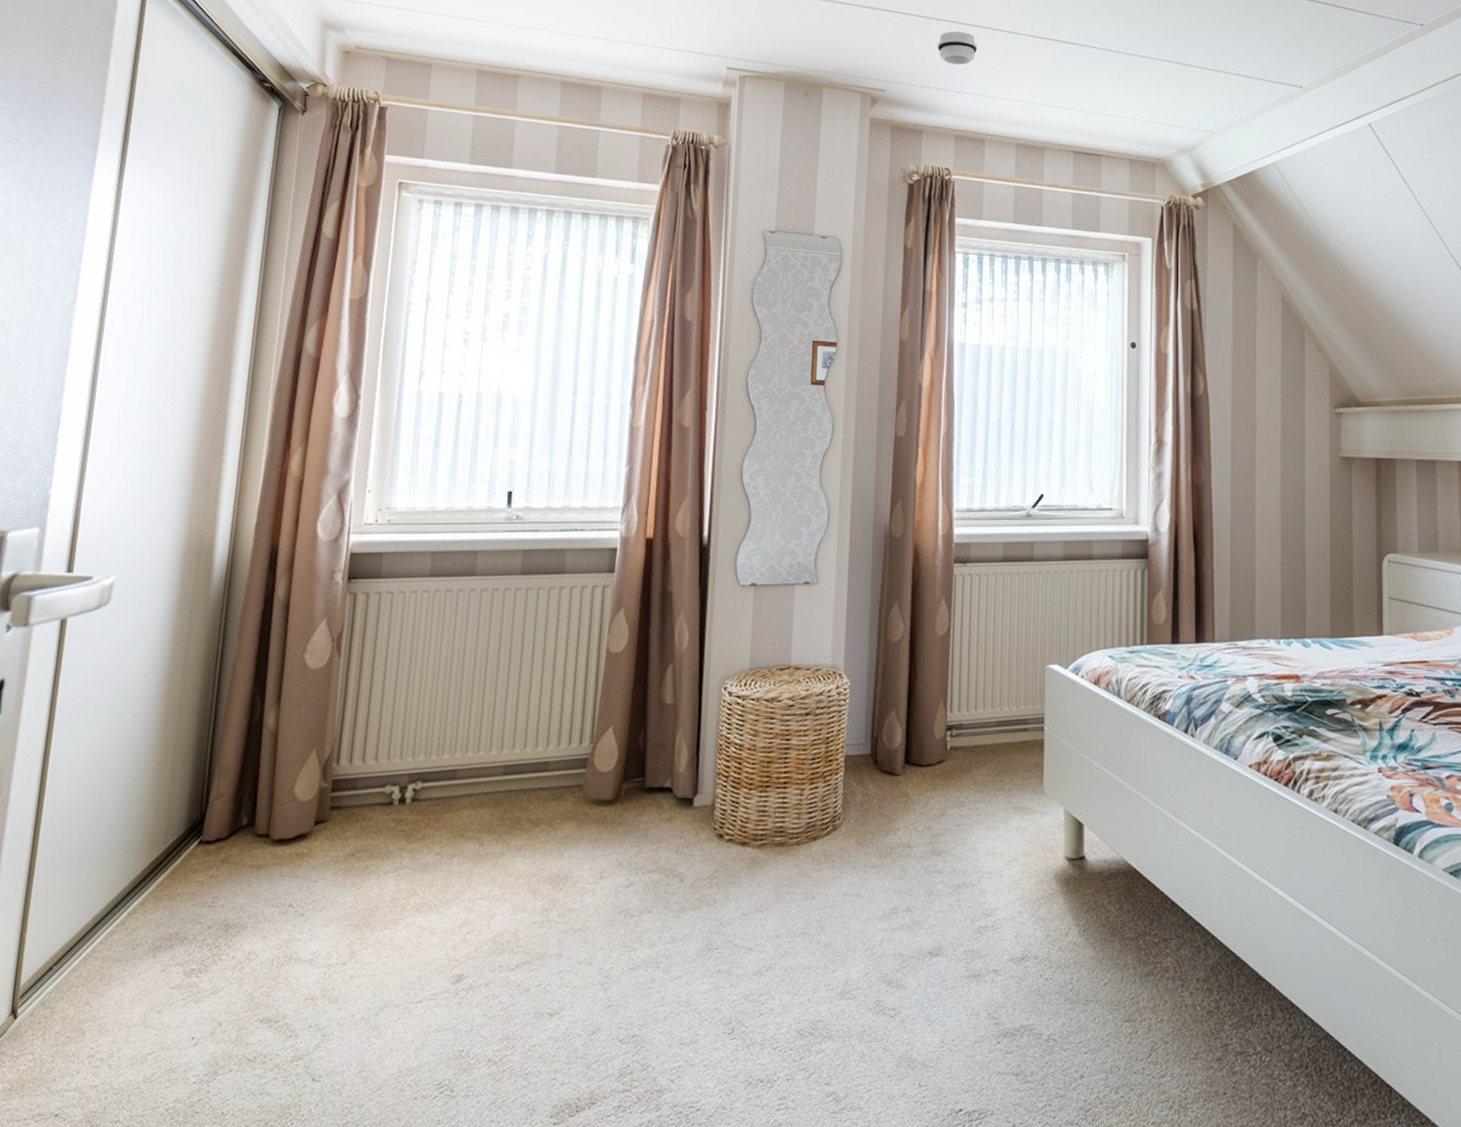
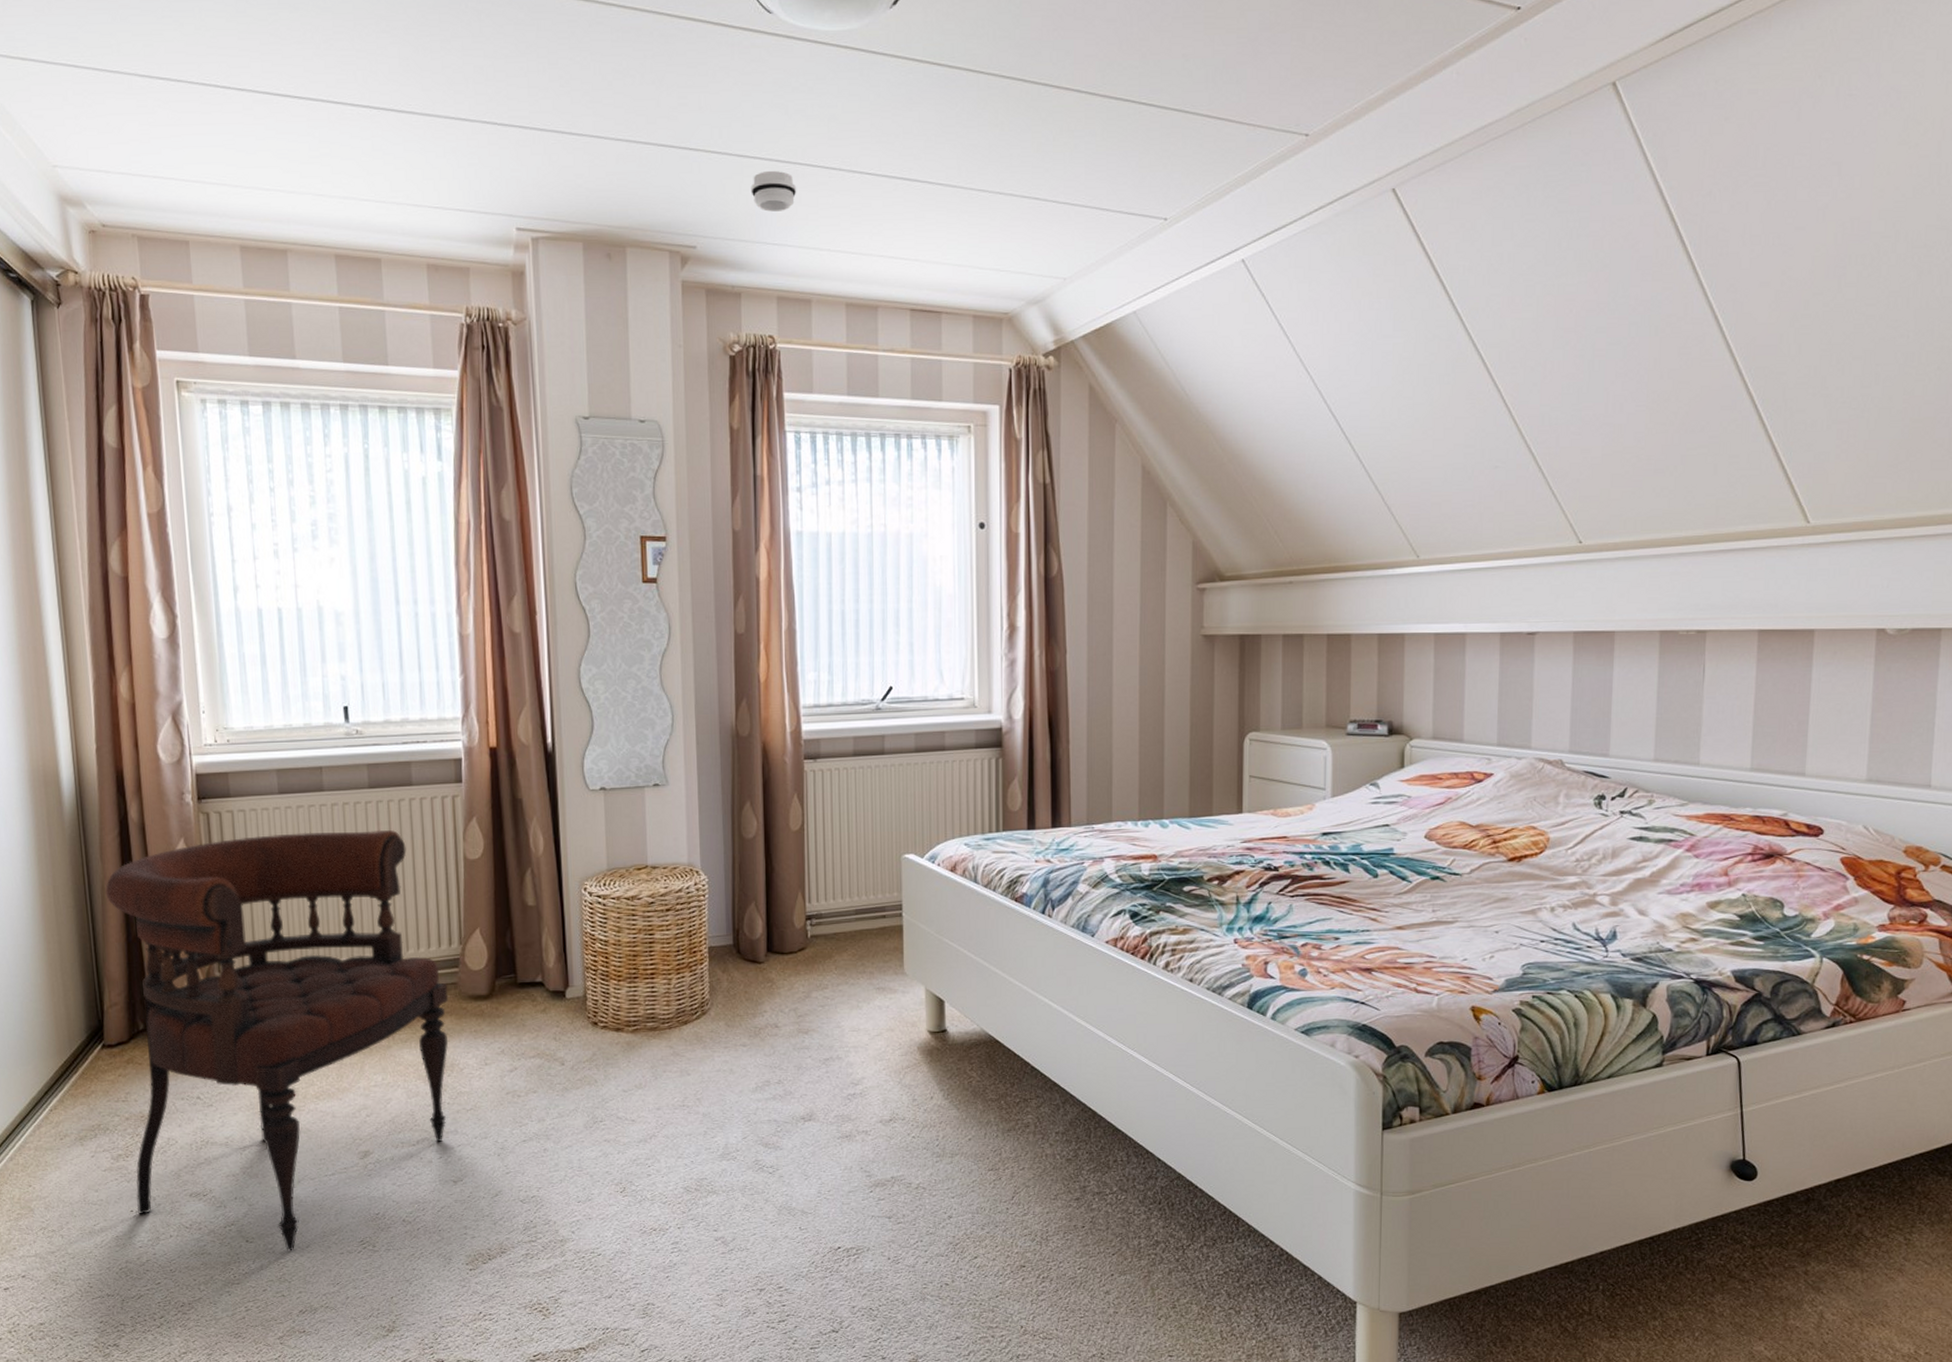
armchair: none [198,617,573,1095] -> present [105,829,449,1253]

